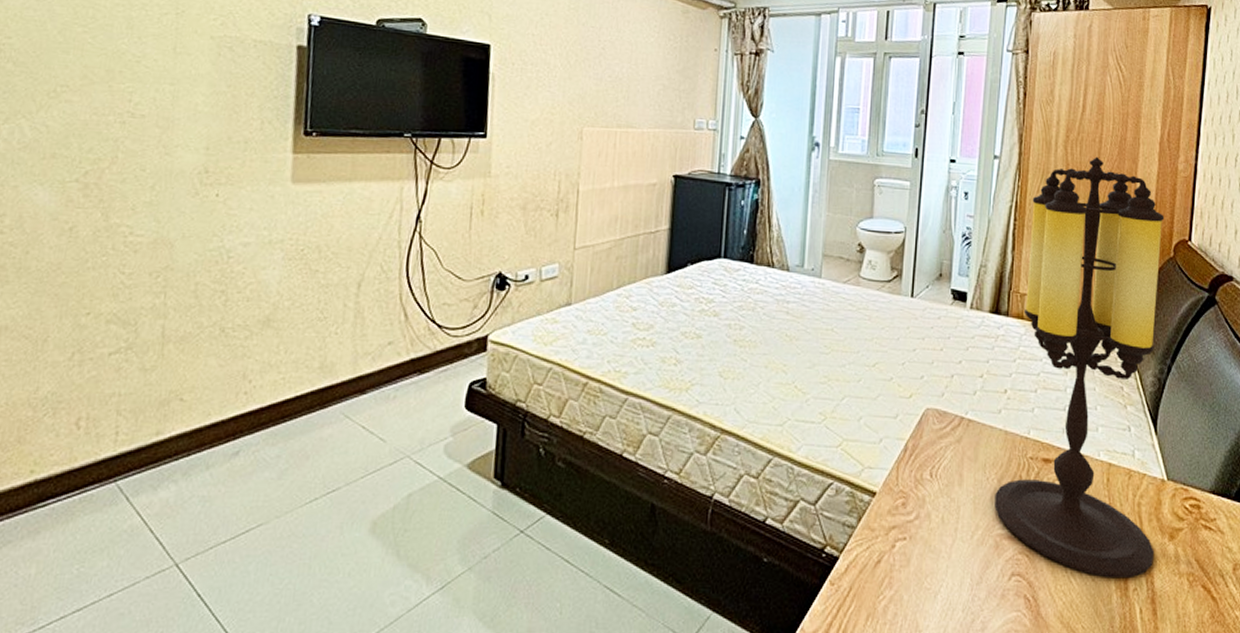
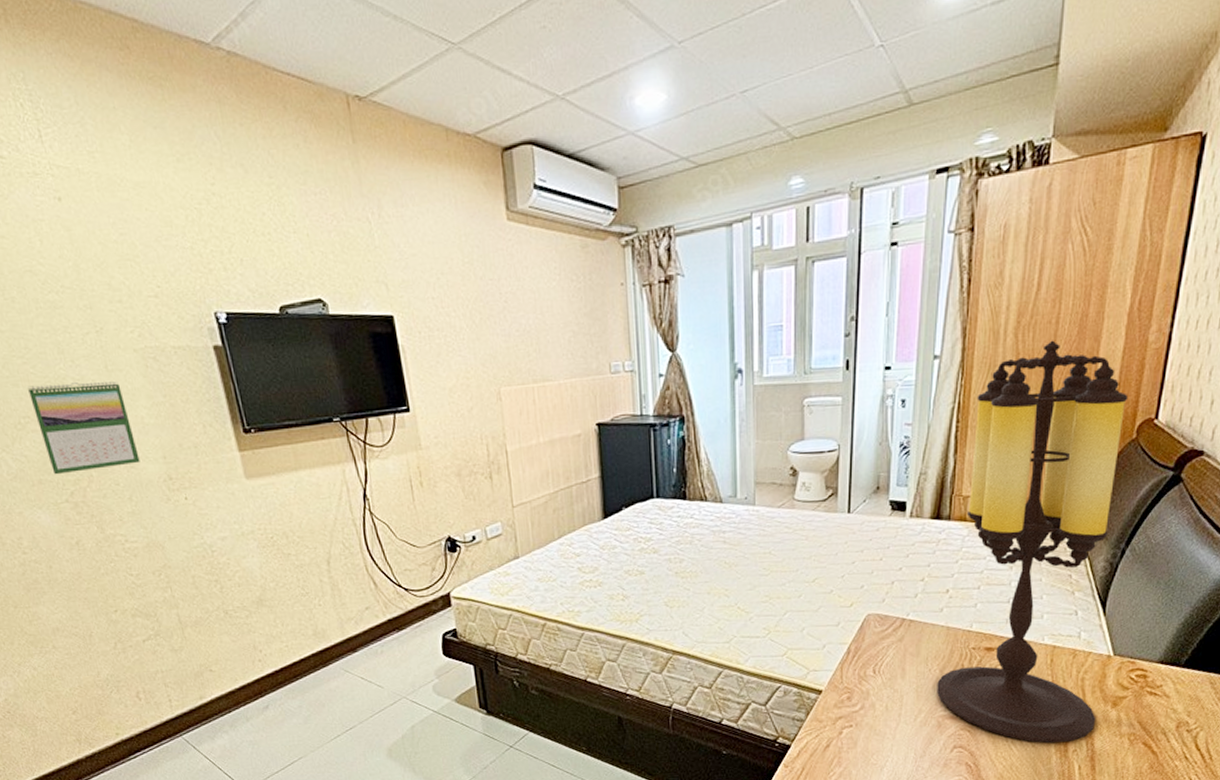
calendar: none [72,55,184,151] -> present [28,381,140,475]

